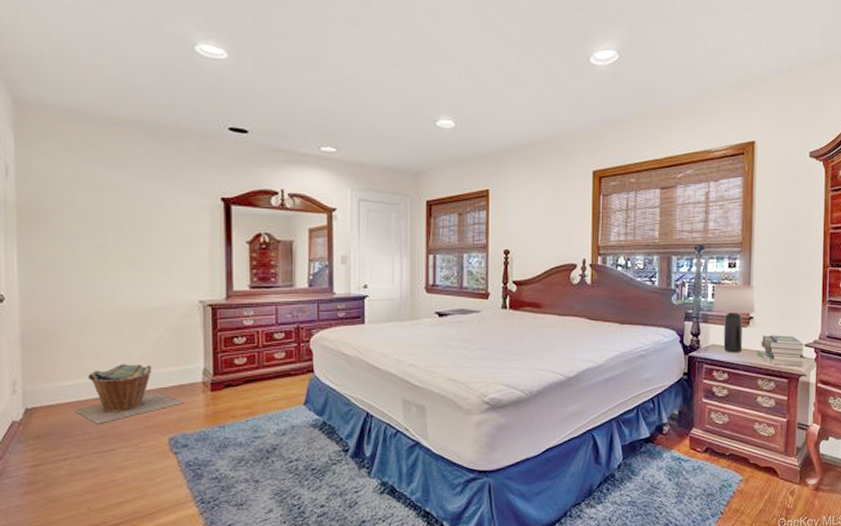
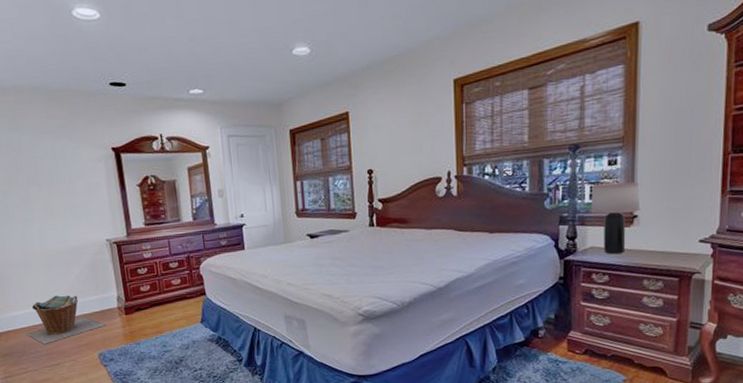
books: present [757,335,807,366] -> none [642,232,702,264]

